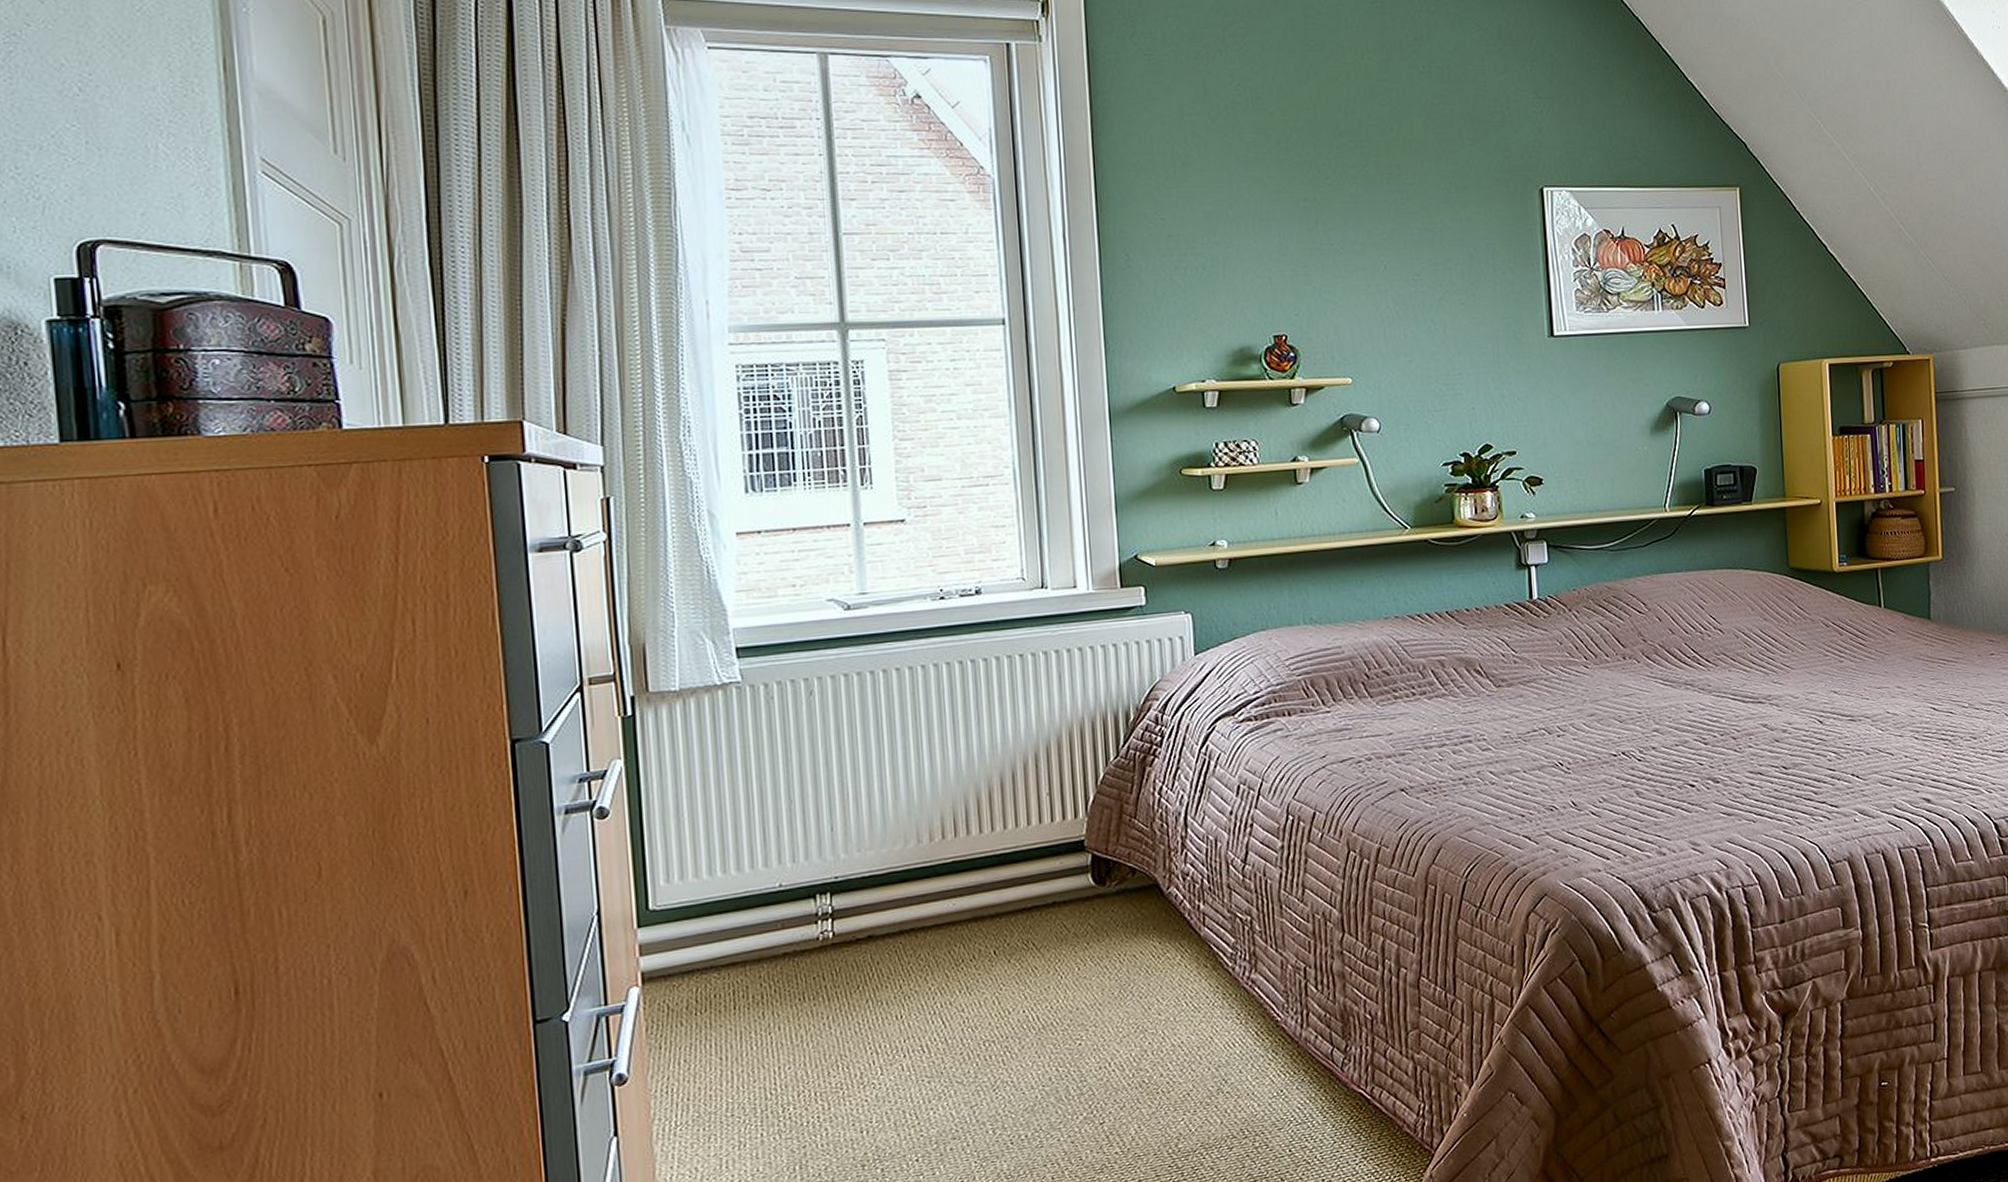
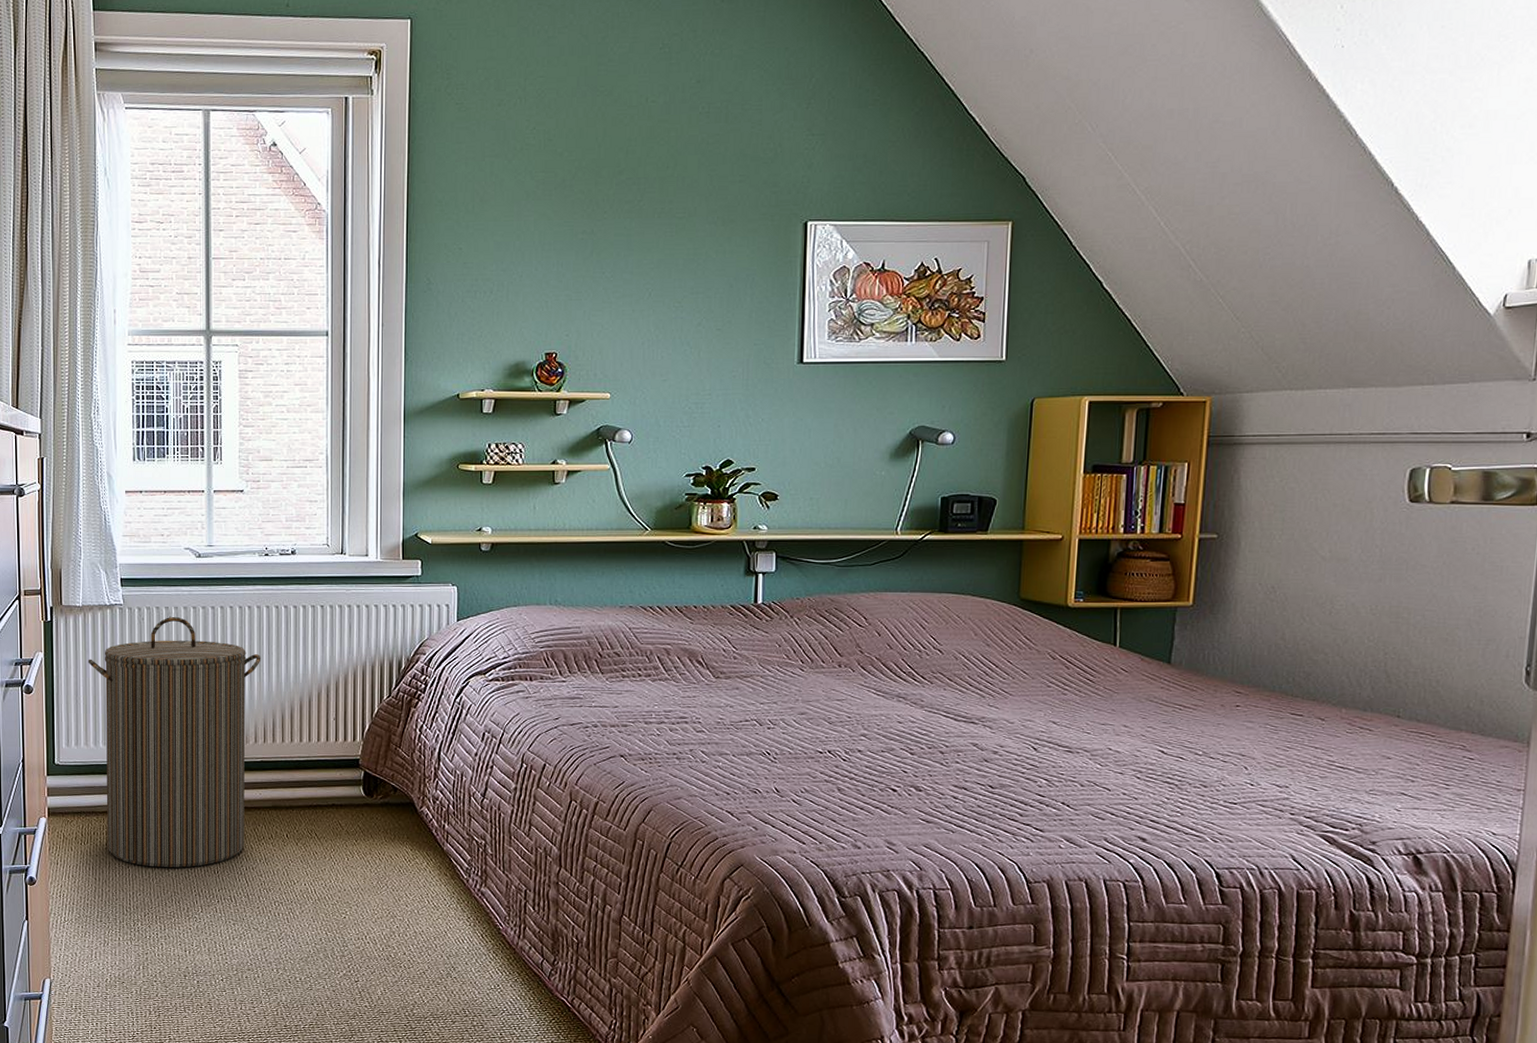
laundry hamper: none [692,690,944,1028] -> present [87,617,261,868]

